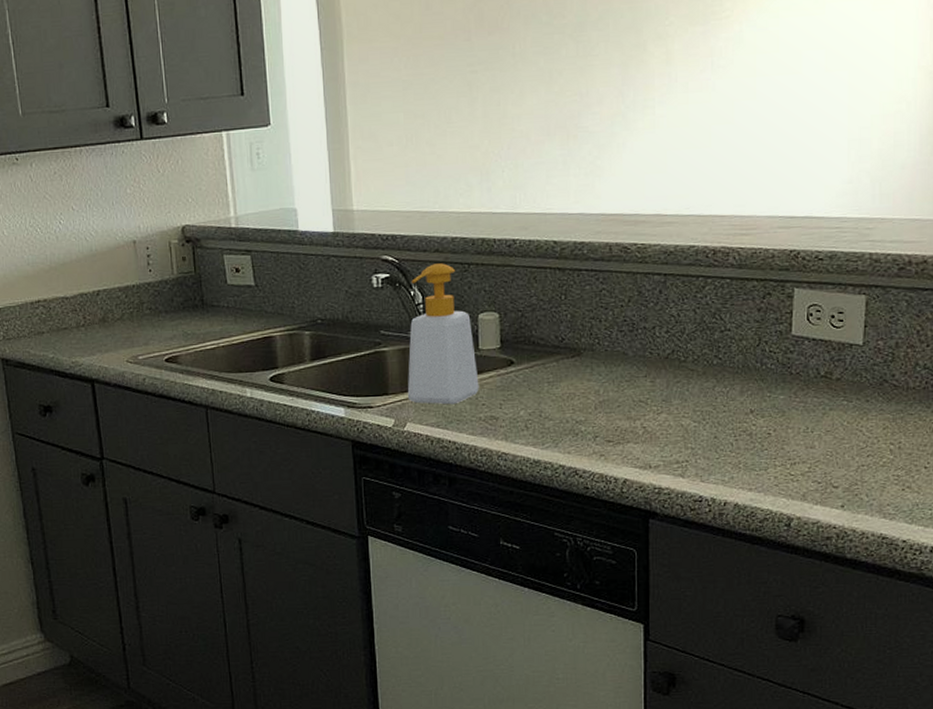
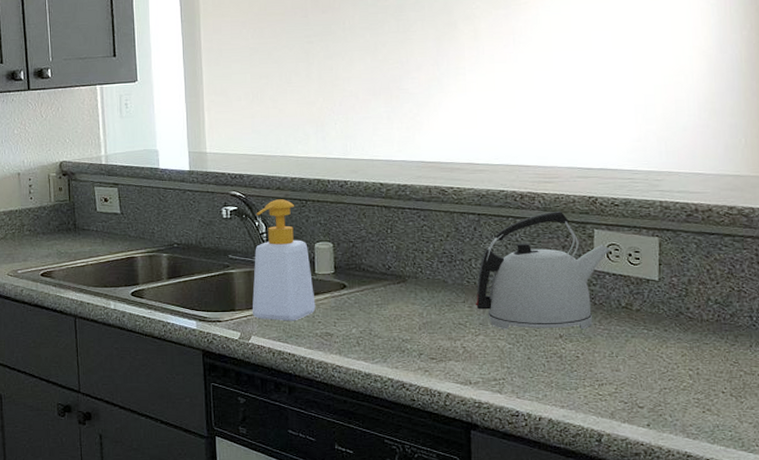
kettle: none [658,267,812,406] -> present [475,210,611,330]

